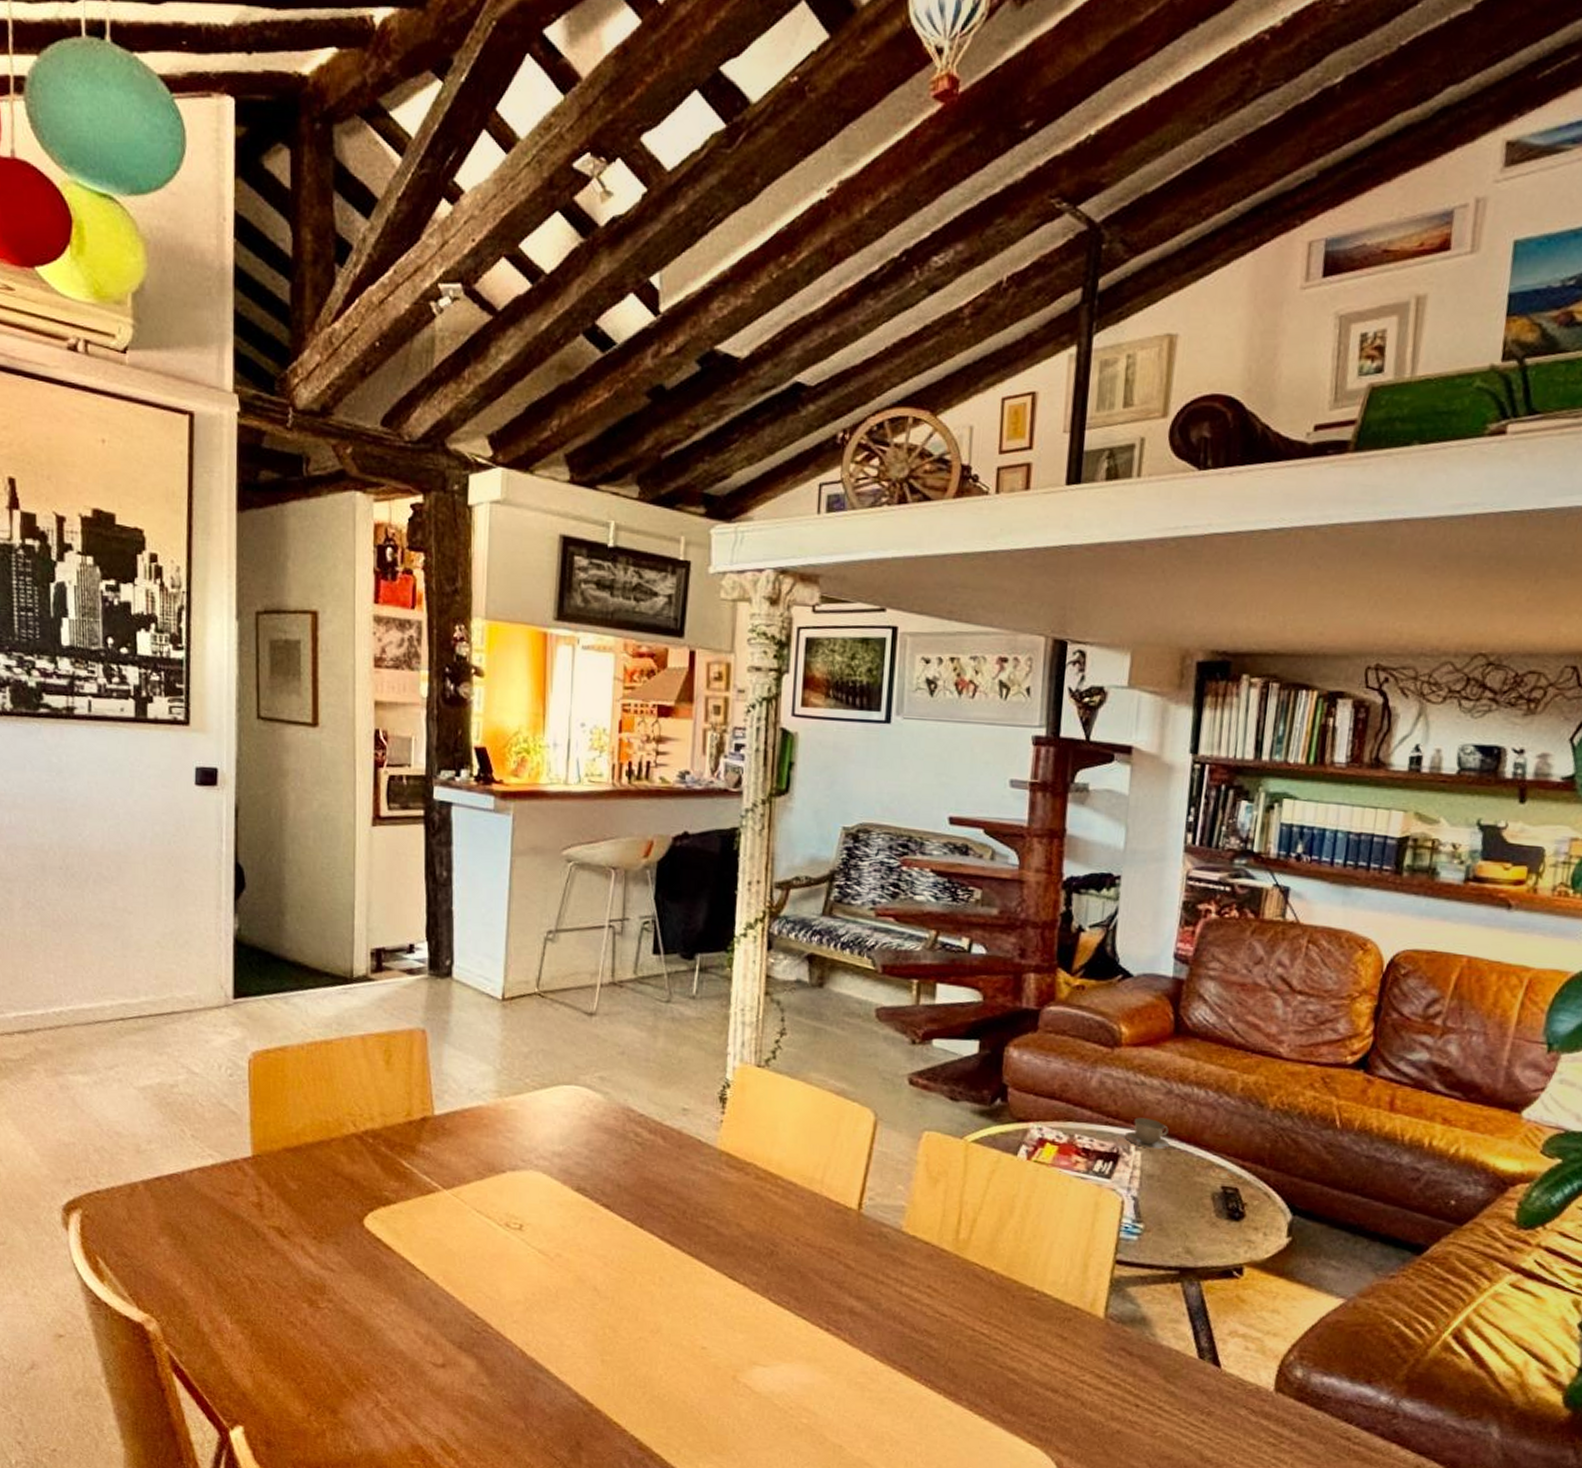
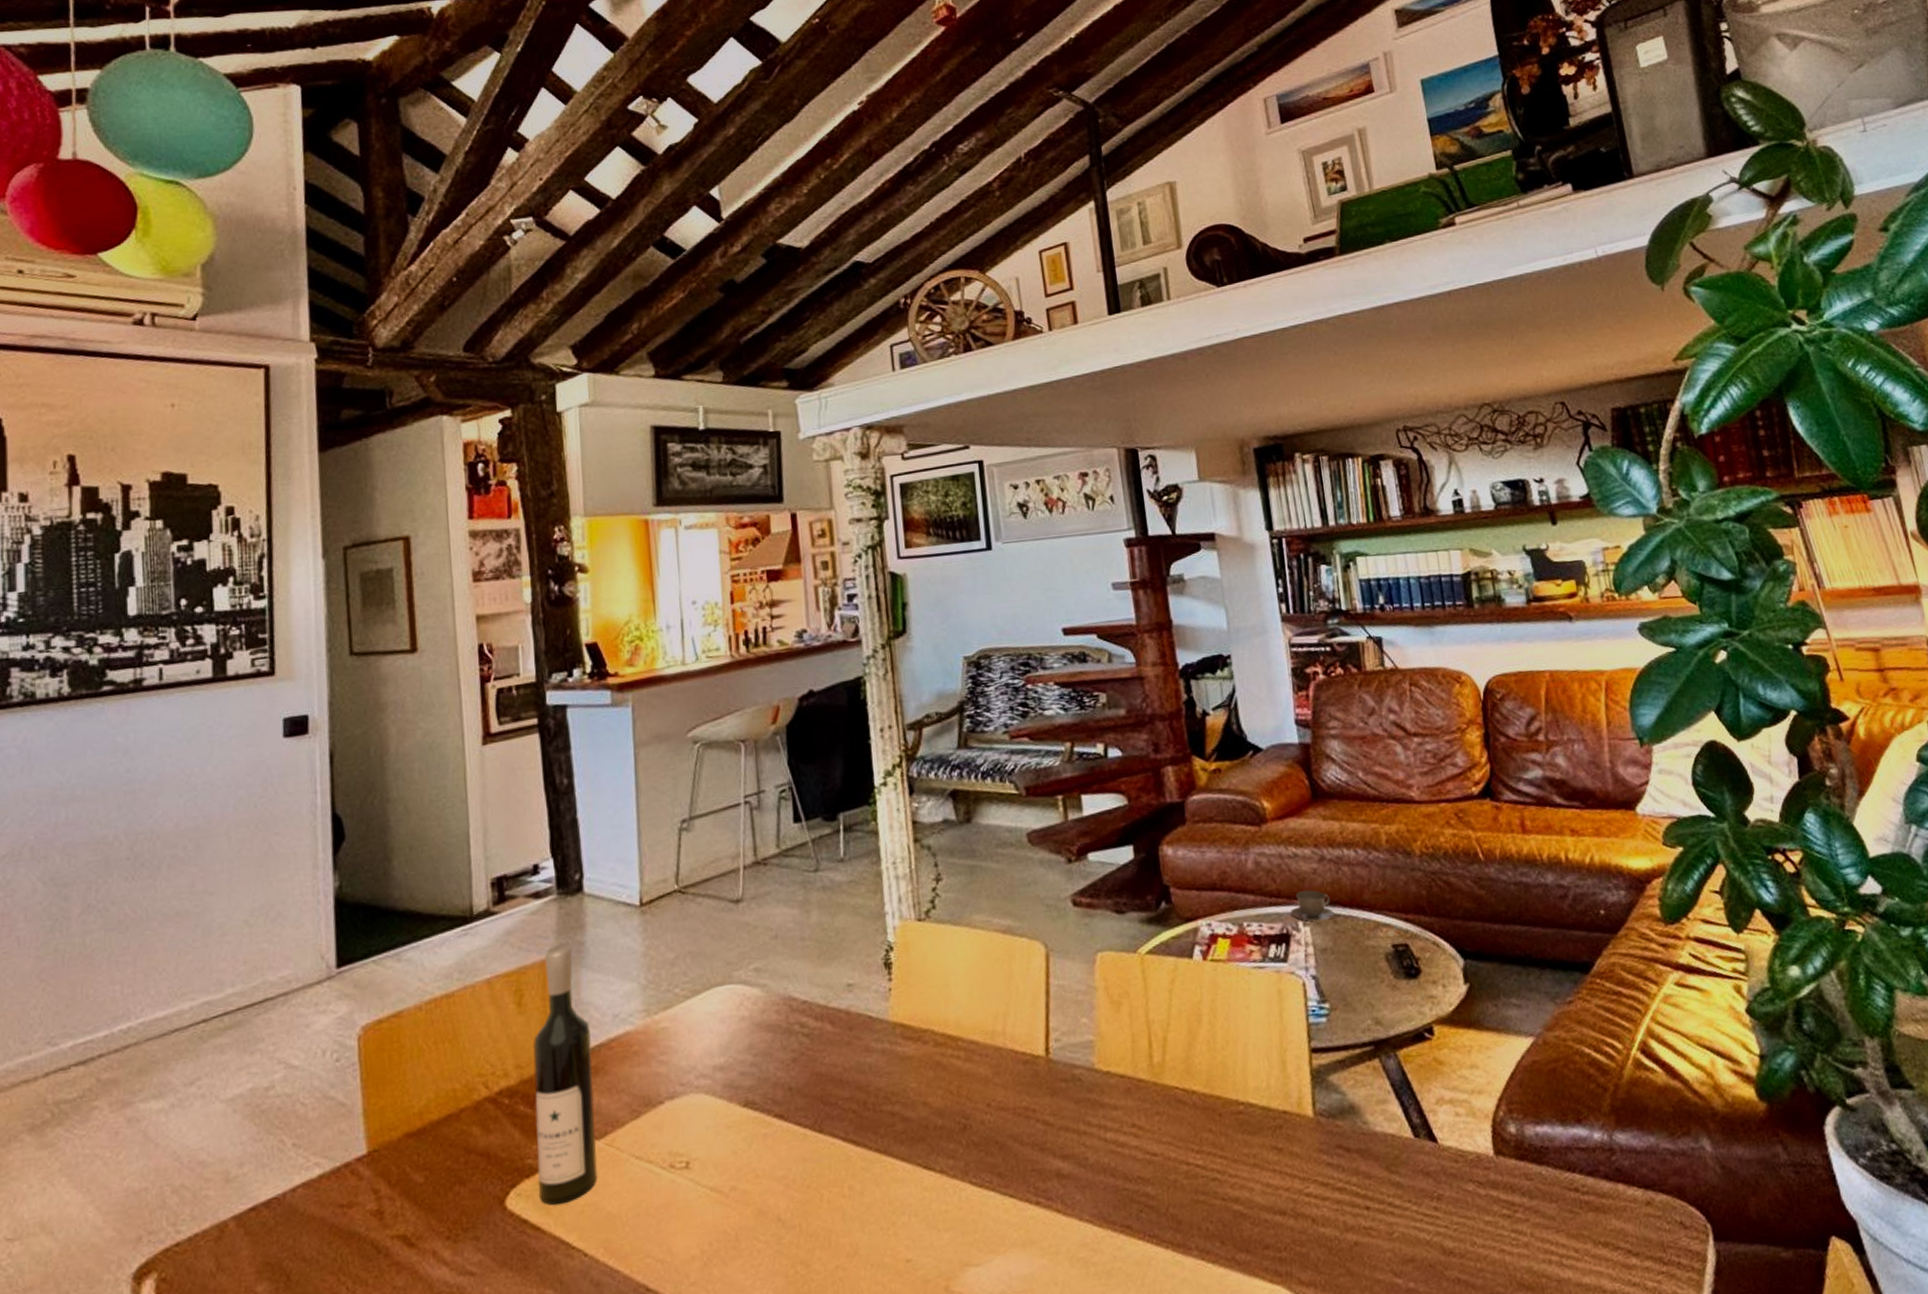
bottle: none [393,1019,447,1234] -> present [532,944,598,1206]

